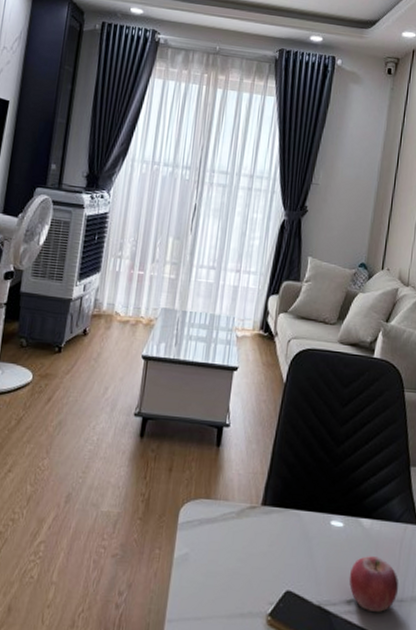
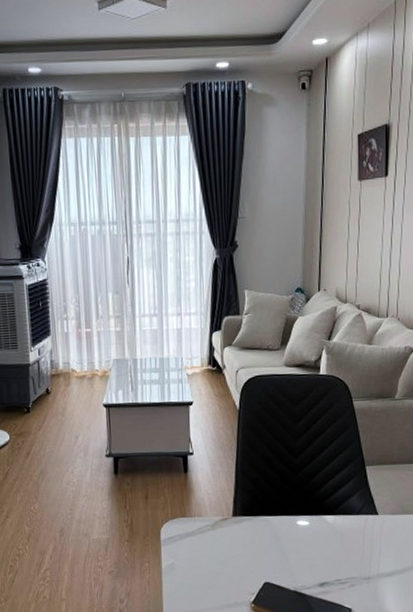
fruit: present [349,556,399,613] -> none [319,545,366,591]

